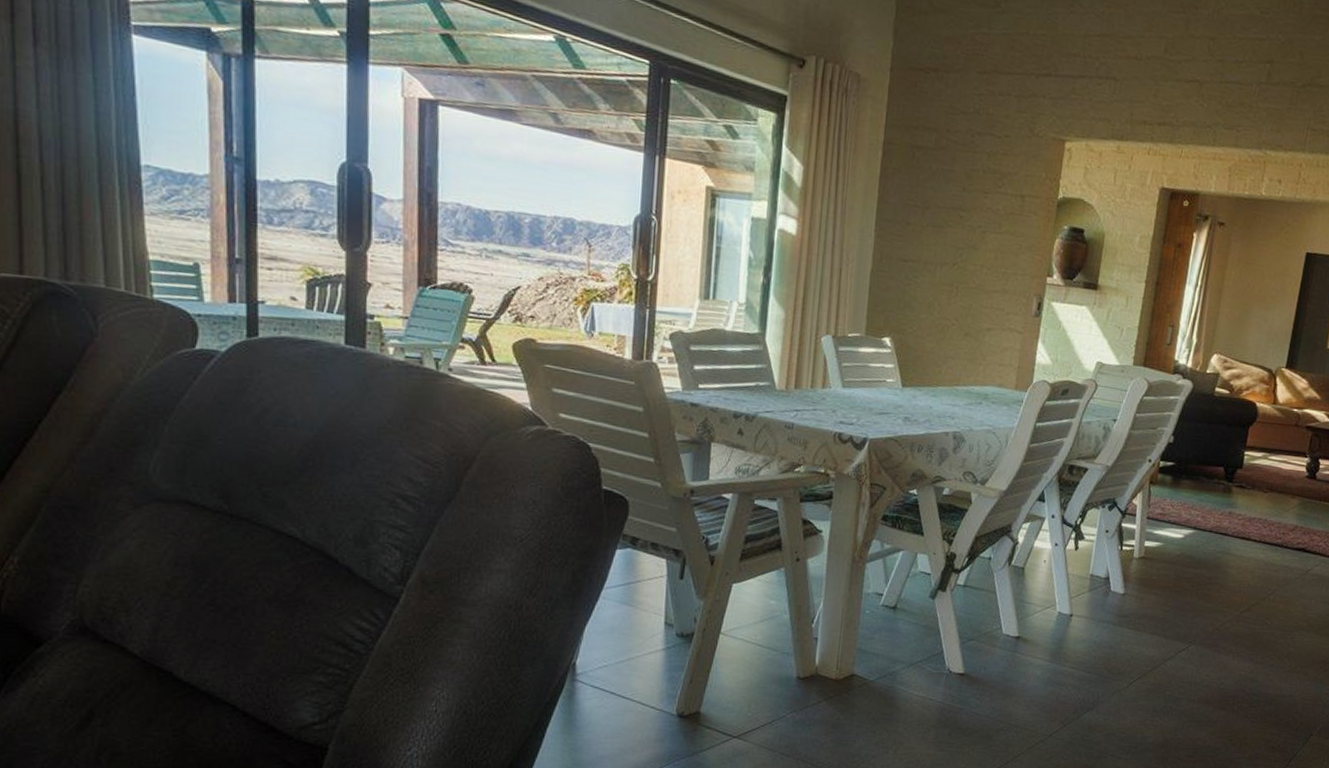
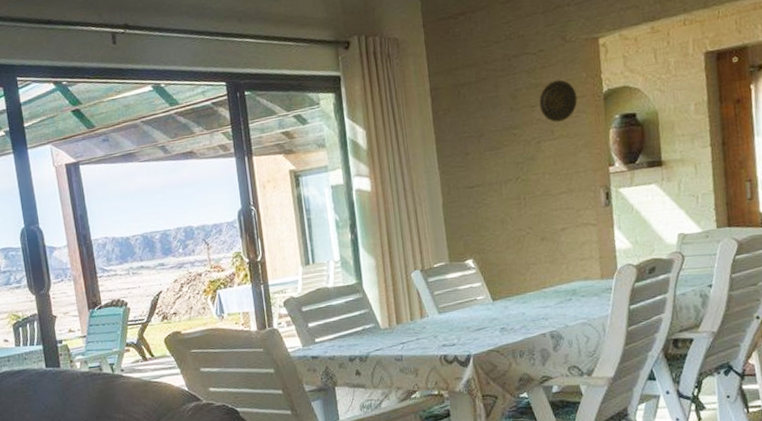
decorative plate: none [992,172,1032,217] -> present [539,79,578,122]

